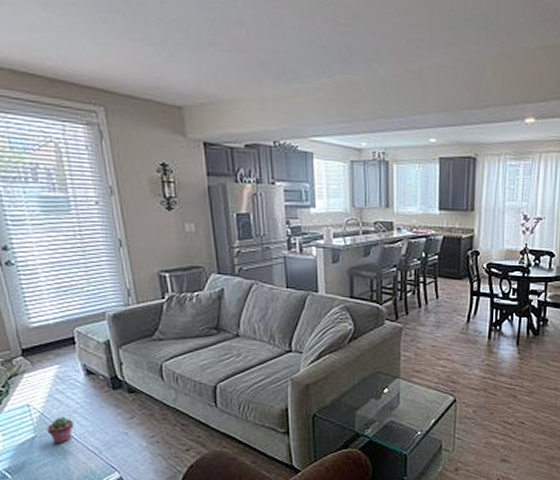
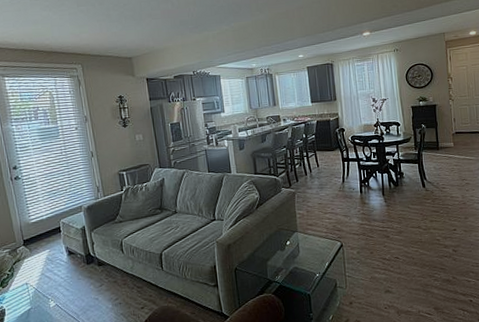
potted succulent: present [46,416,74,445] -> none [39,290,59,313]

